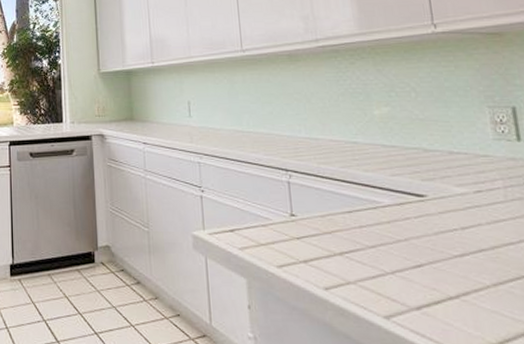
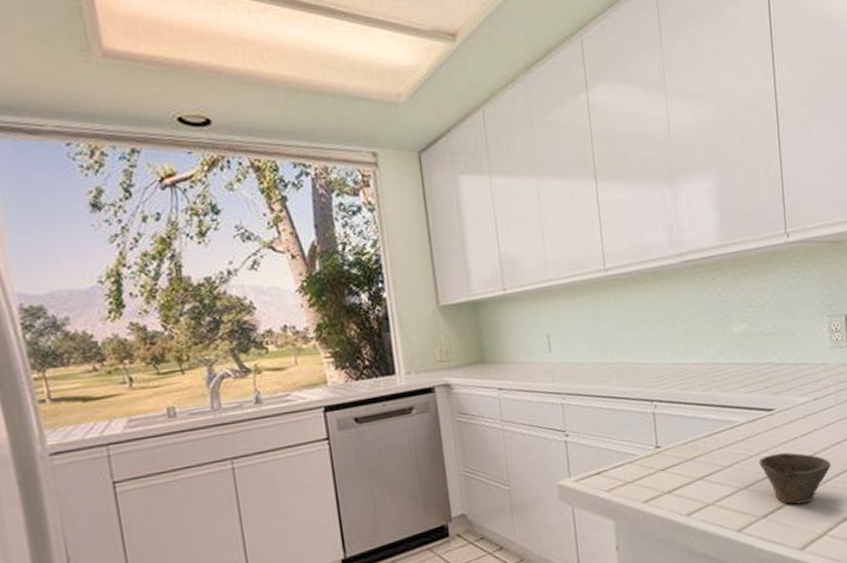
cup: none [408,242,504,303] -> present [759,452,831,505]

